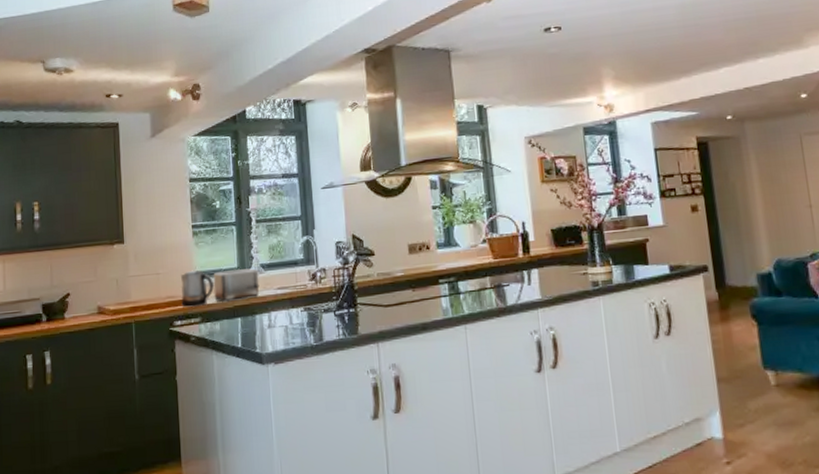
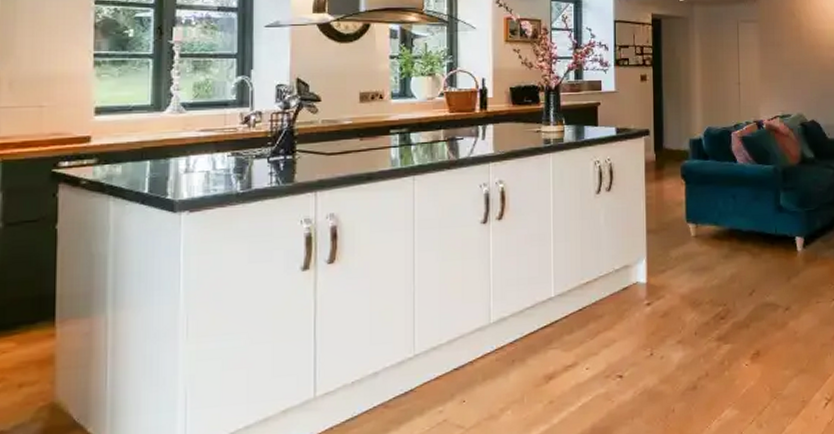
kettle: present [181,270,214,308] -> none [71,104,117,148]
toaster: present [213,268,260,303] -> none [117,107,178,143]

